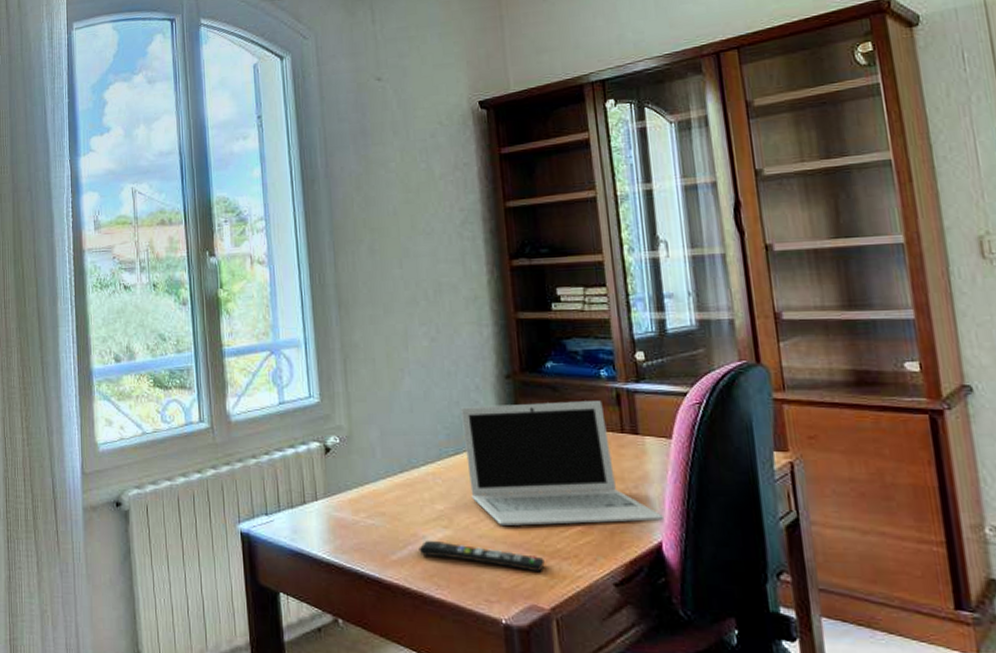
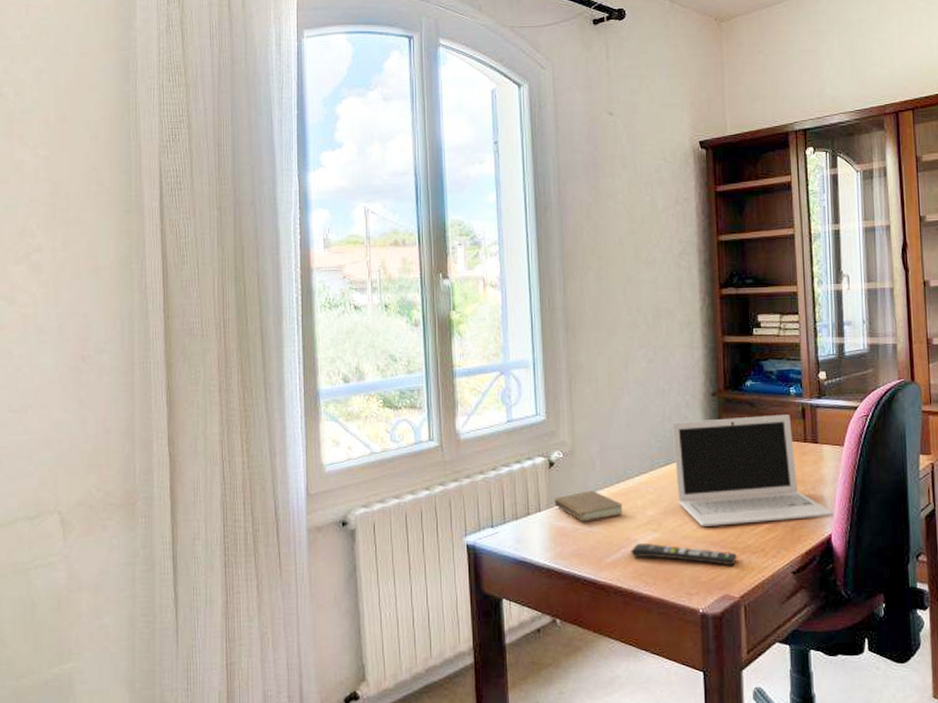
book: none [332,480,408,514] -> present [554,490,623,522]

